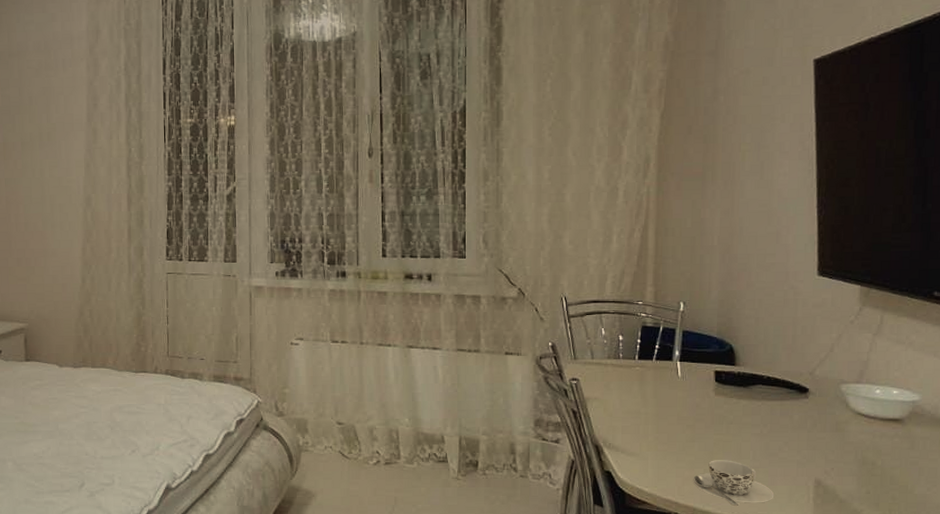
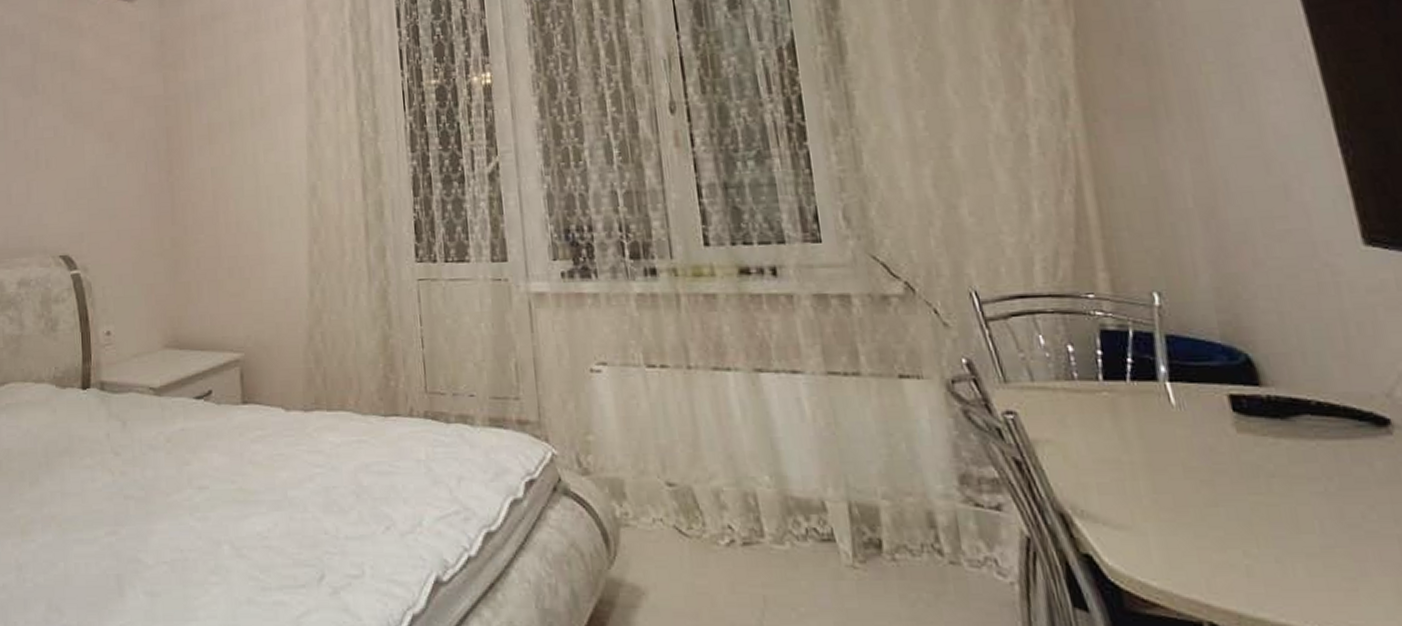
teacup: present [693,460,775,506] -> none [1227,535,1372,610]

